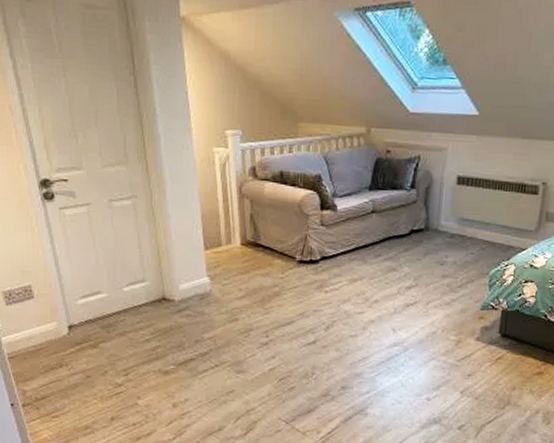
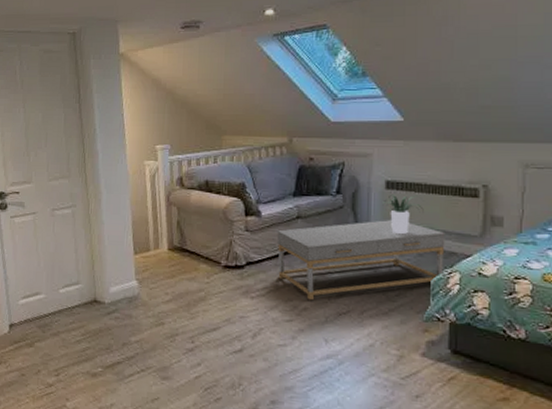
coffee table: none [351,215,506,293] -> present [277,220,445,301]
potted plant: none [453,190,489,229] -> present [382,195,424,234]

